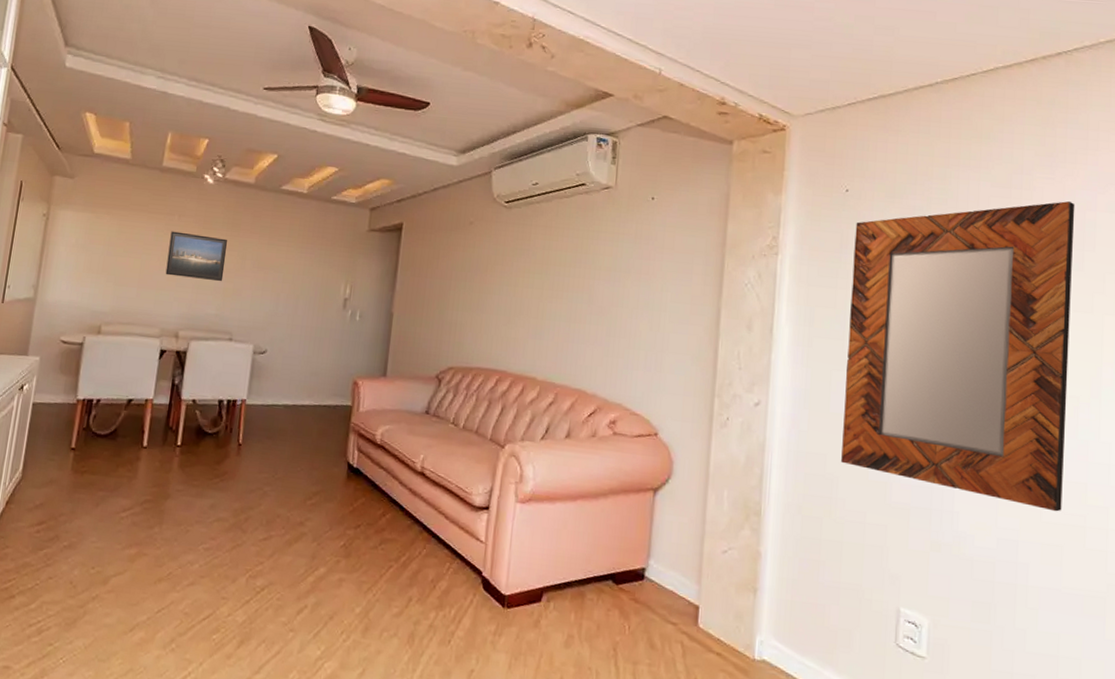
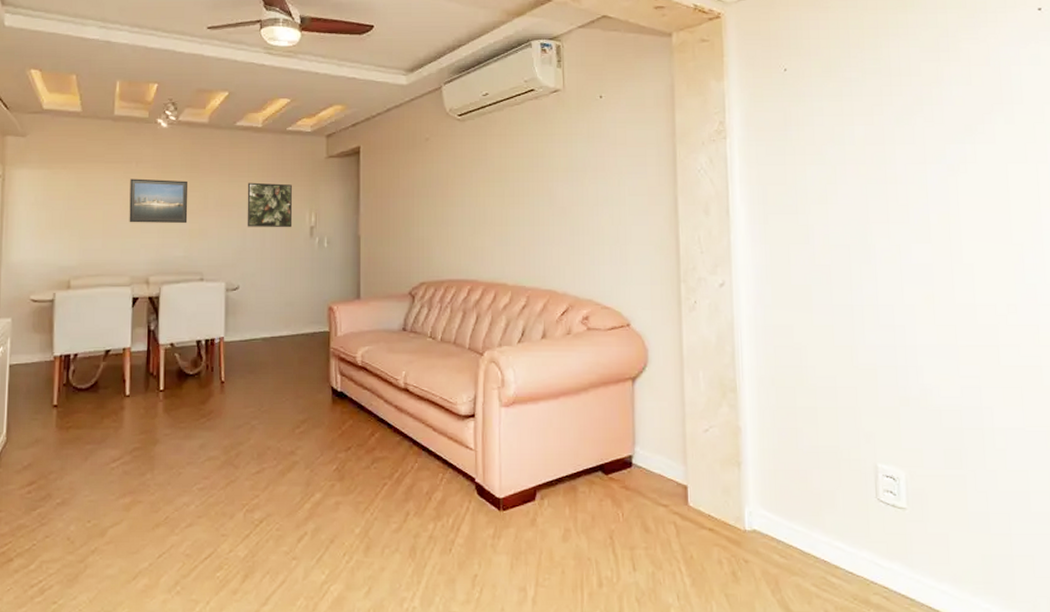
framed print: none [281,247,331,298] -> present [247,182,293,228]
home mirror: present [841,201,1075,512] -> none [797,59,1018,355]

